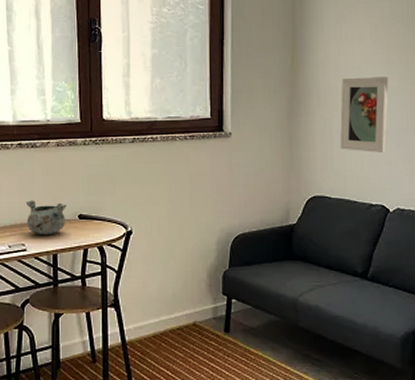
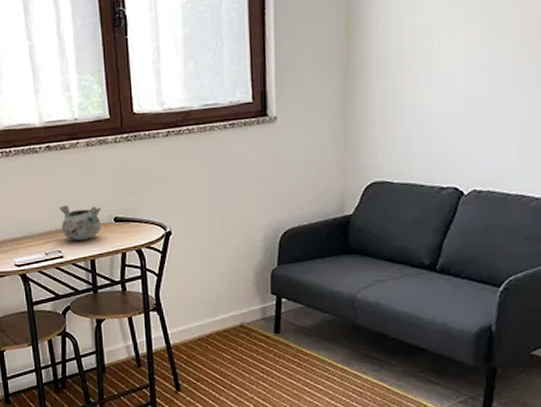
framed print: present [339,76,389,152] -> none [404,34,465,127]

